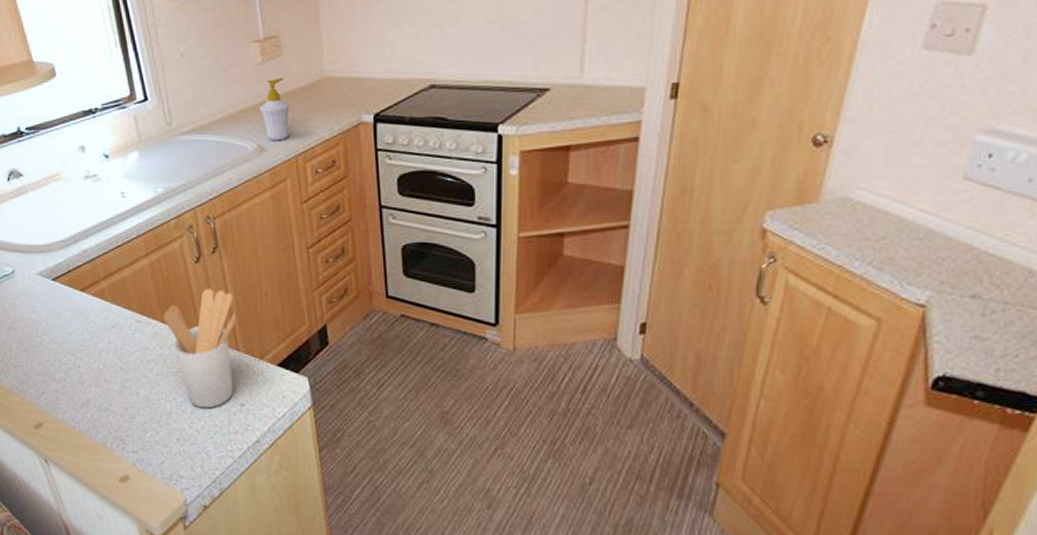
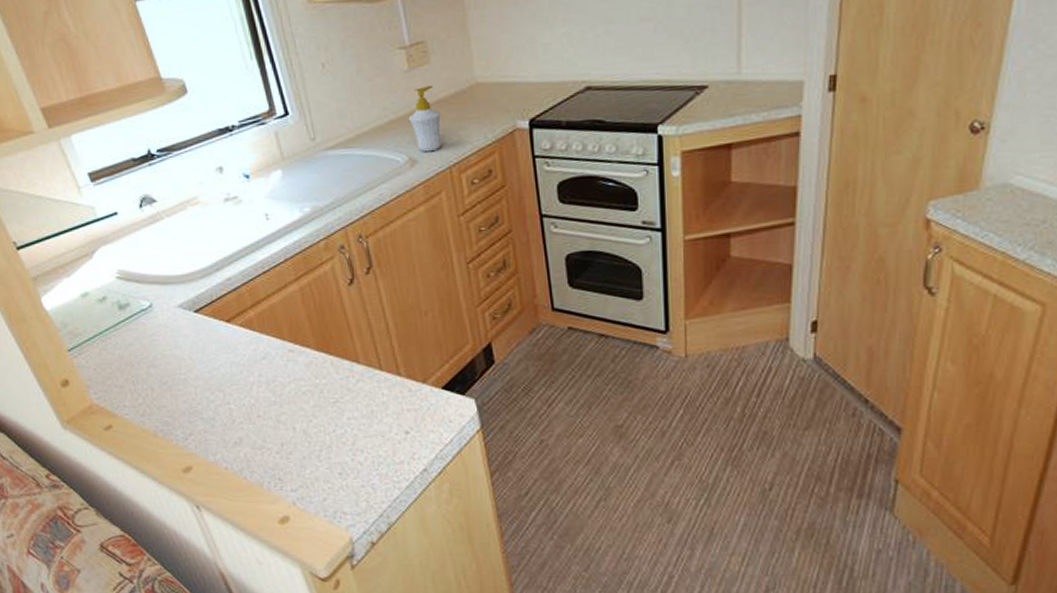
utensil holder: present [163,288,237,409] -> none [317,311,397,439]

